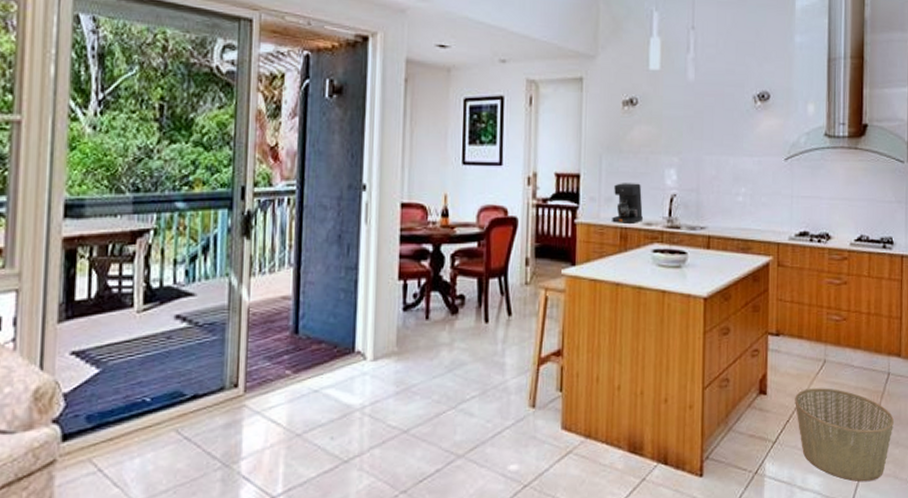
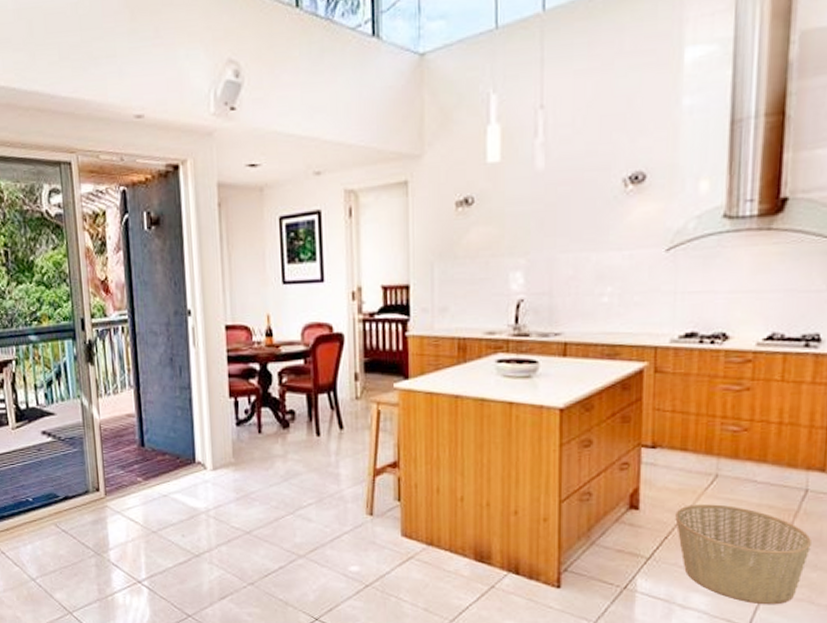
coffee maker: present [612,183,643,225] -> none [448,290,484,335]

